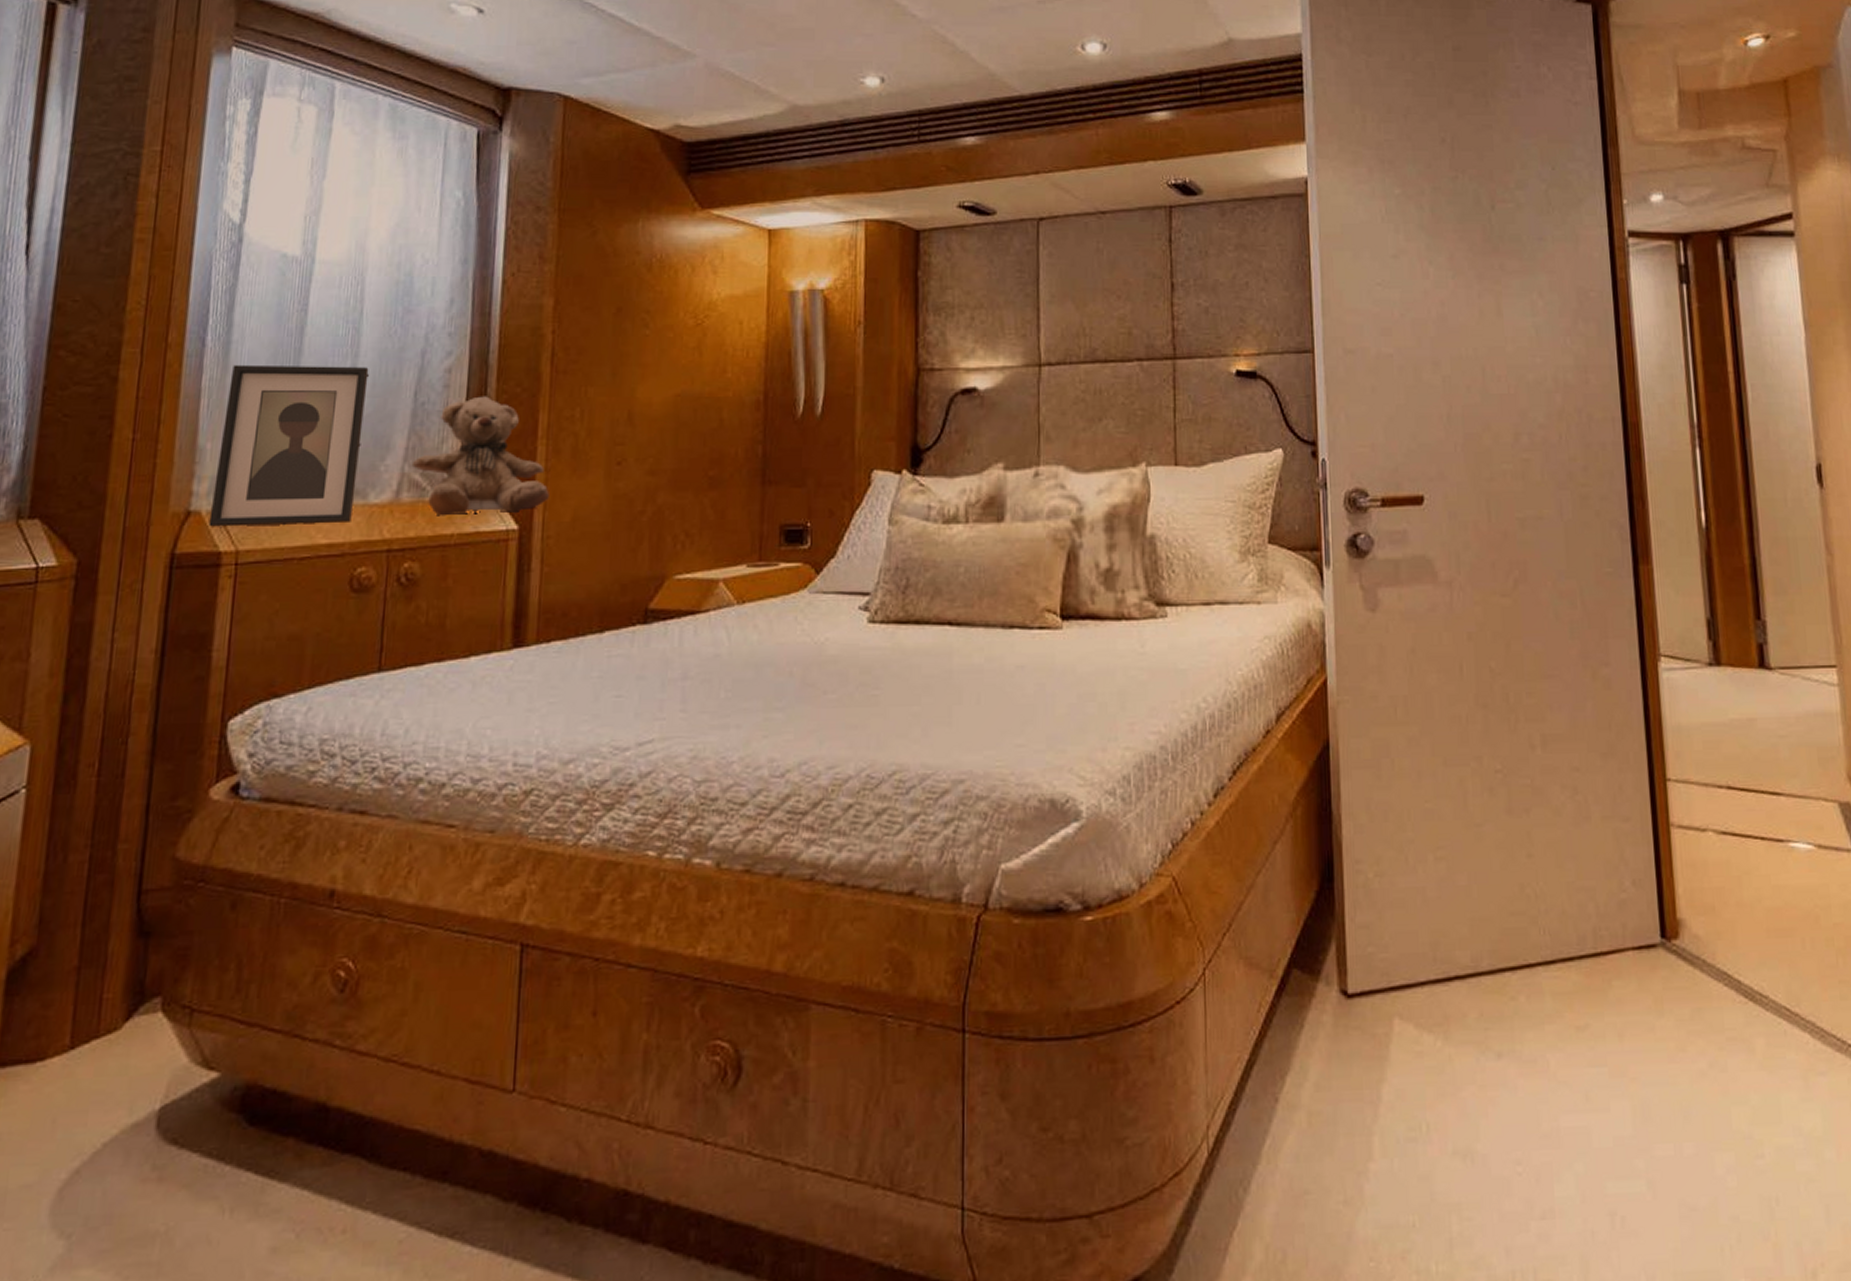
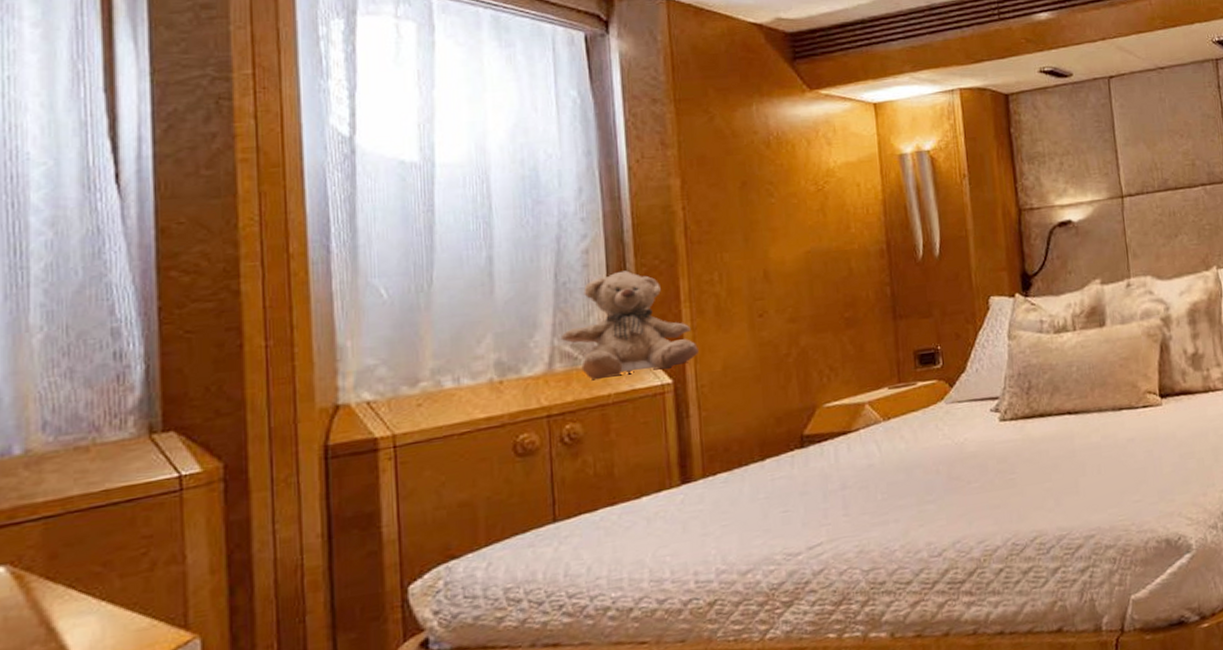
picture frame: present [208,364,370,527] -> none [359,256,508,417]

